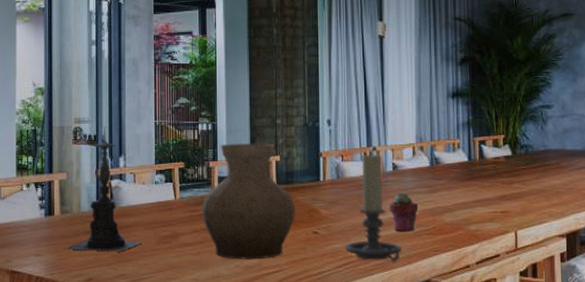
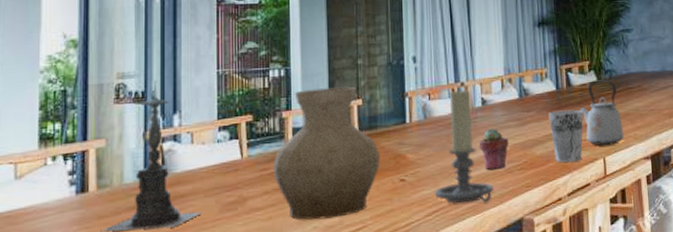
cup: none [460,181,496,232] -> present [549,109,584,163]
kettle: none [493,154,538,220] -> present [580,80,624,146]

